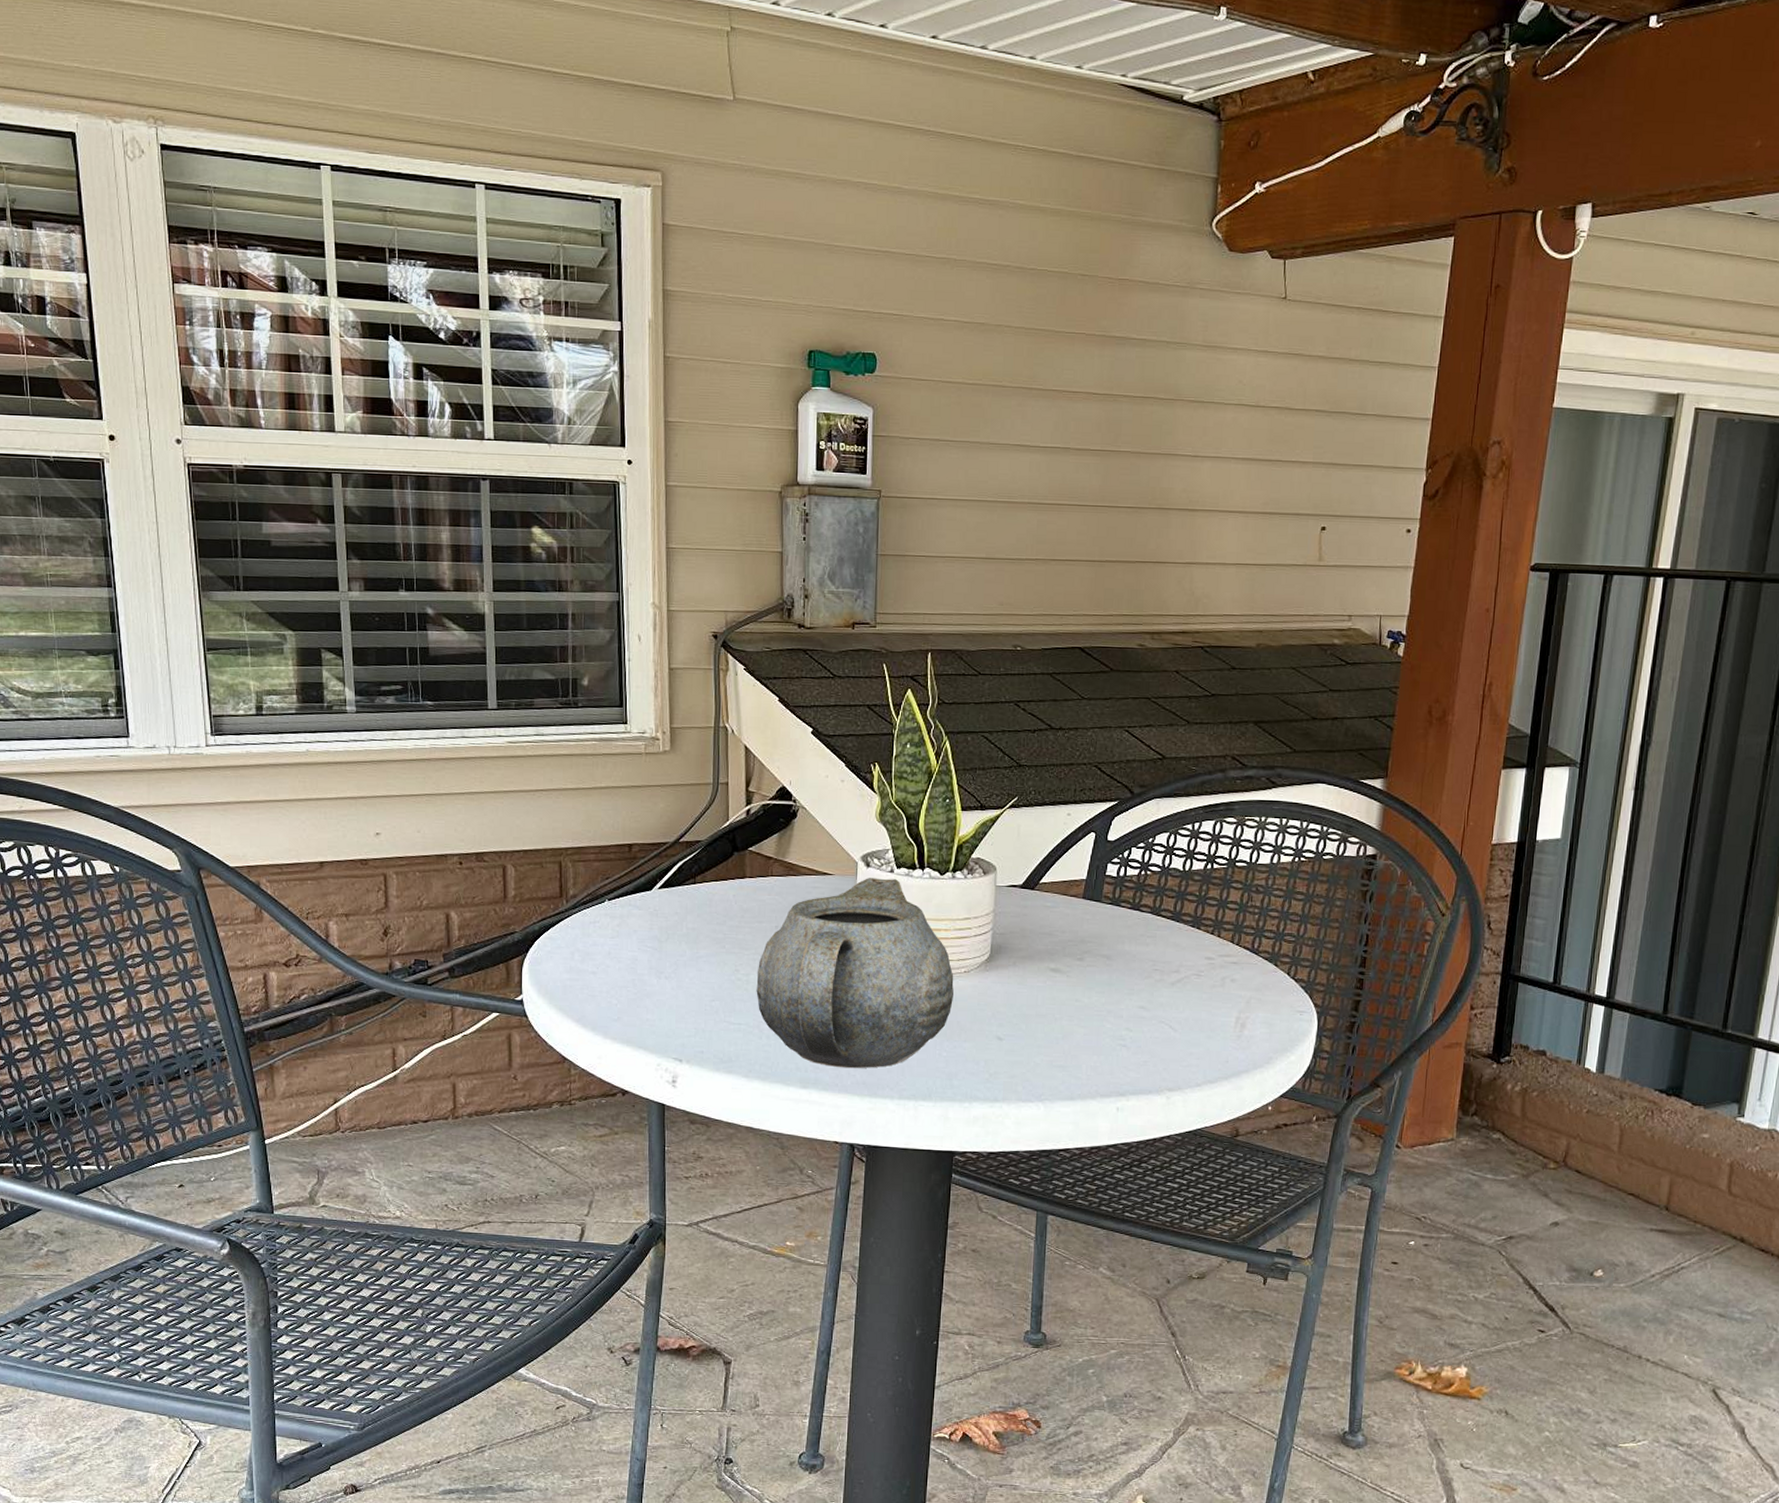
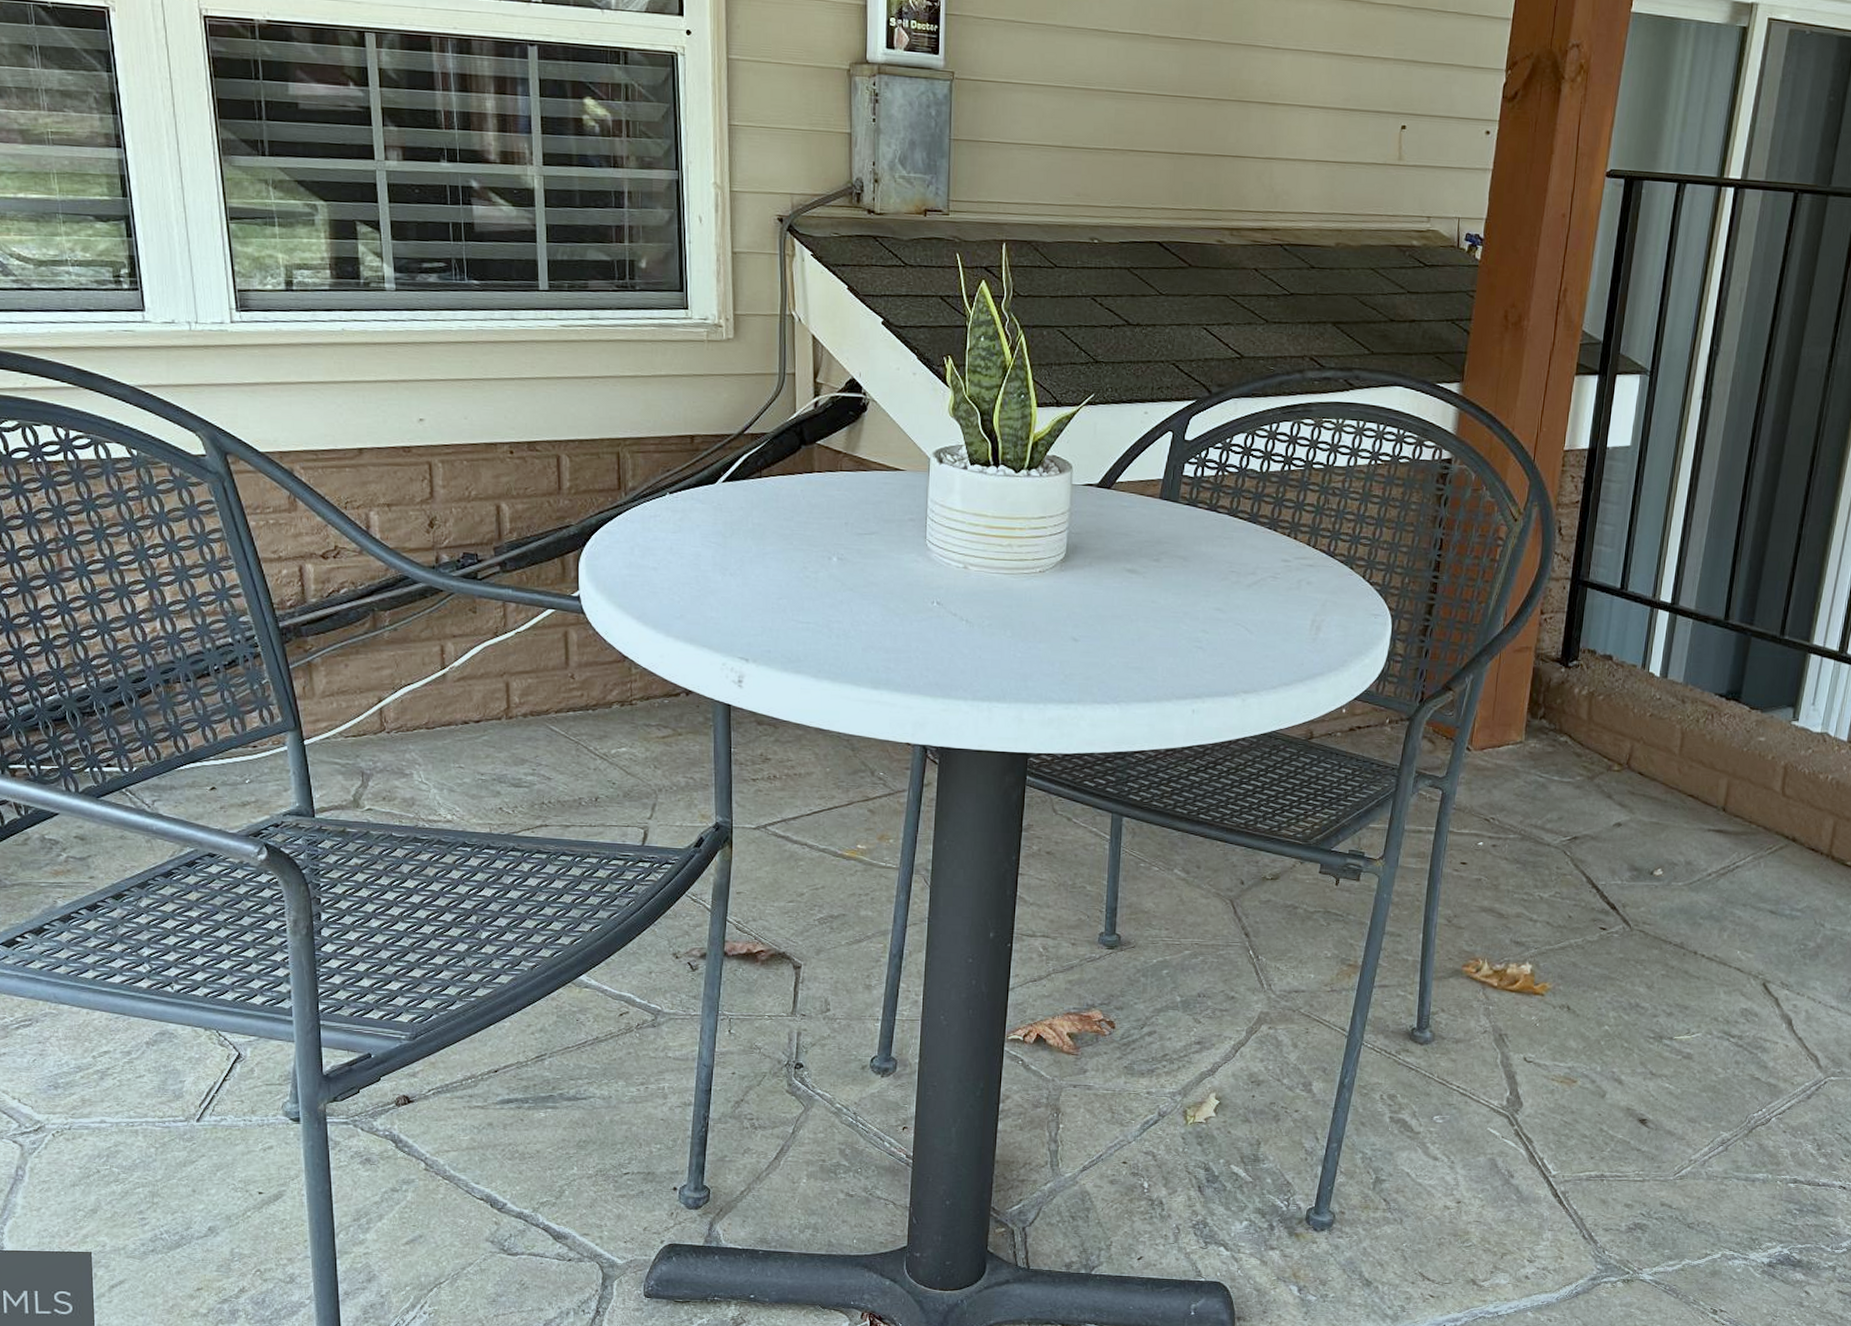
teapot: present [756,878,955,1069] -> none [825,474,1029,669]

